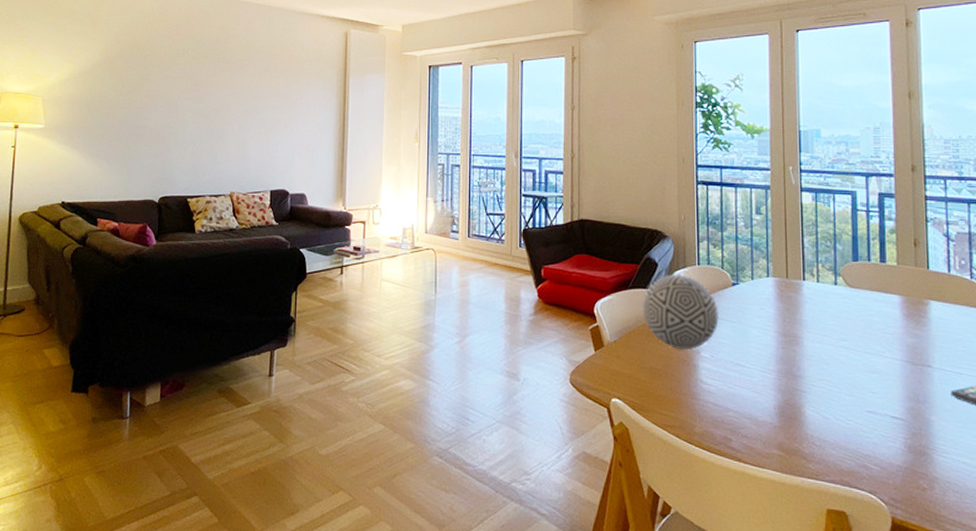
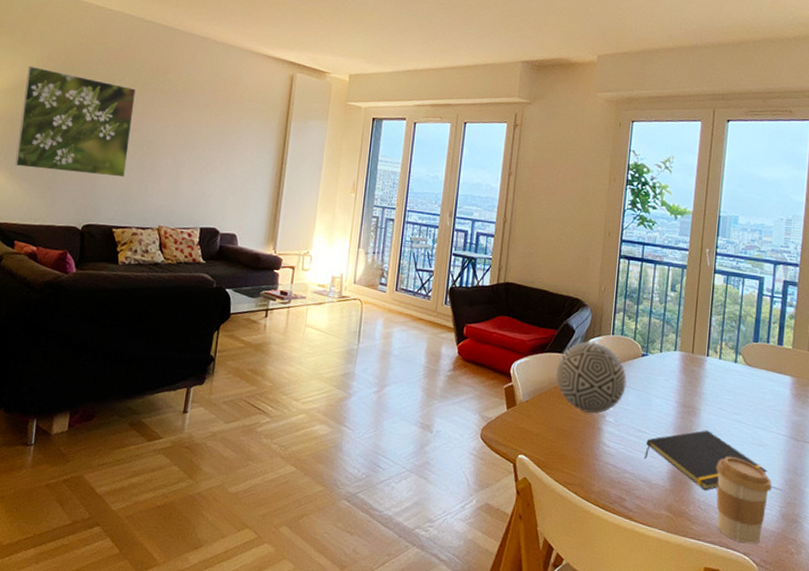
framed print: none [93,49,199,148] -> present [15,65,136,178]
notepad: none [746,359,886,426] -> present [643,430,768,491]
coffee cup: none [827,387,892,481] -> present [716,457,772,545]

